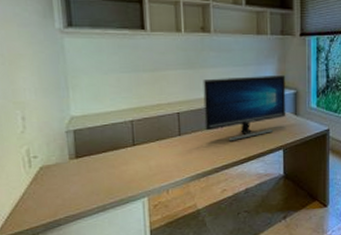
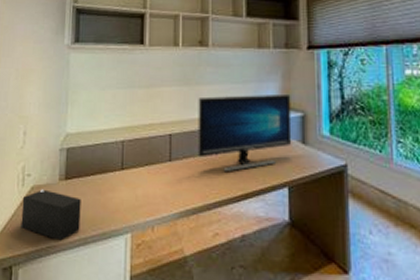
speaker: none [31,168,97,211] -> present [21,189,81,241]

